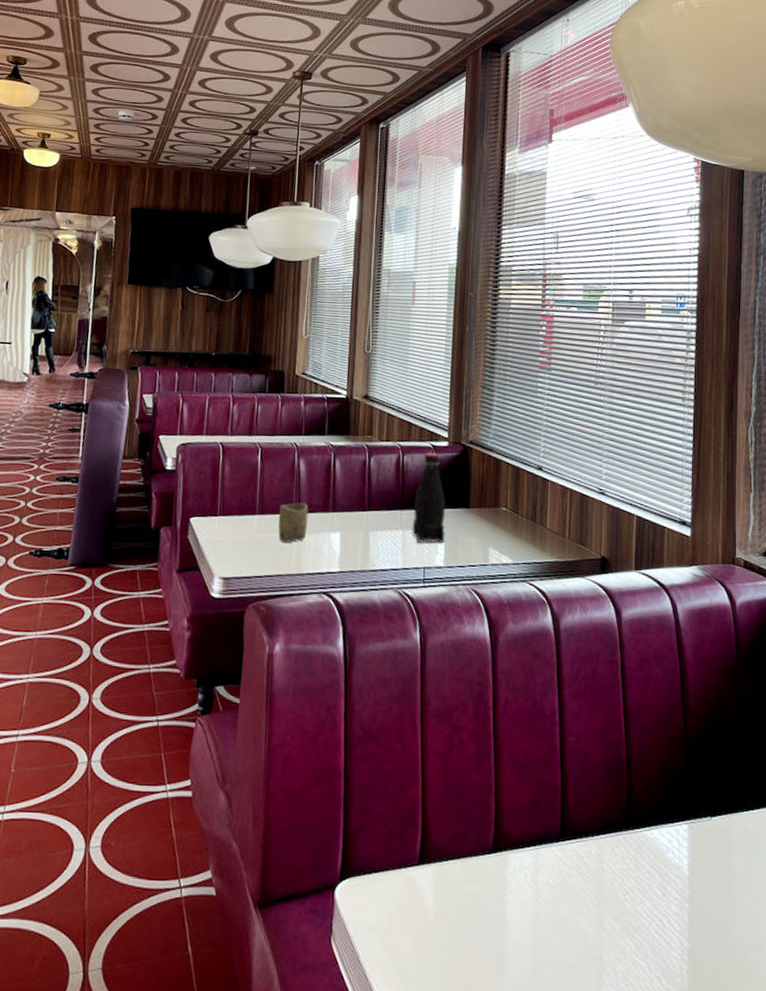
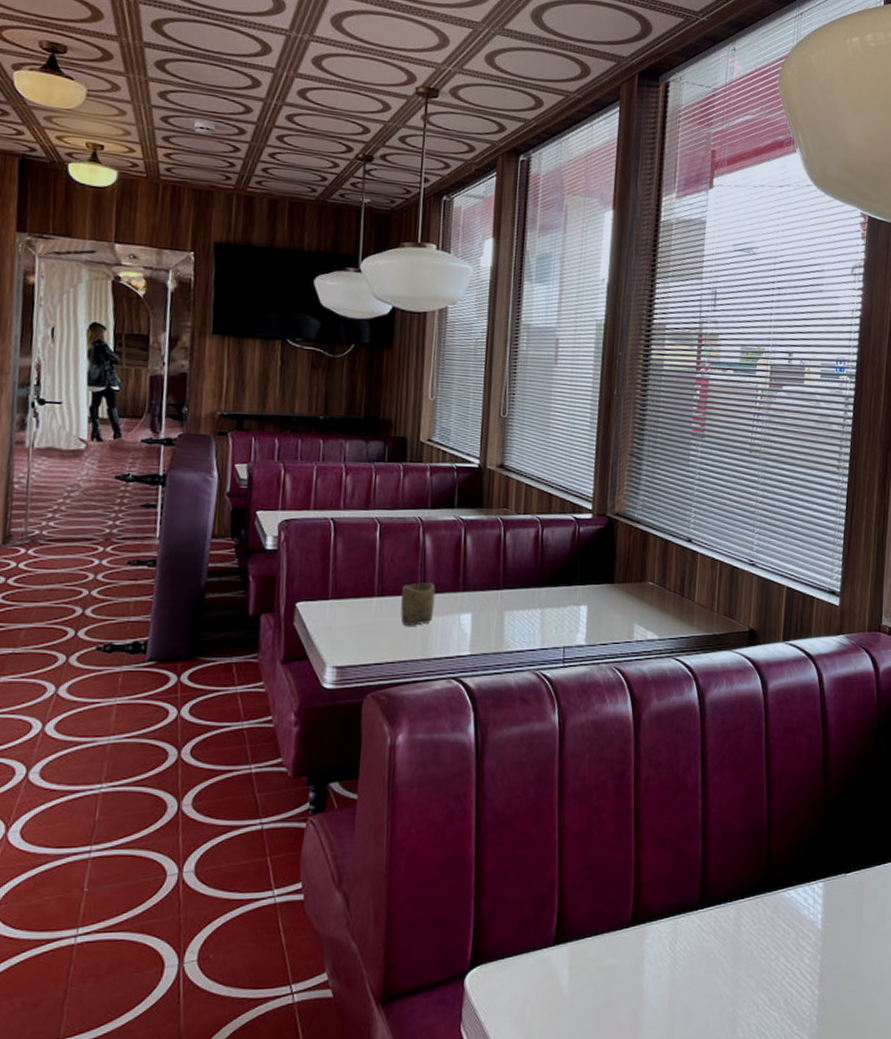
bottle: present [412,452,446,543] -> none [551,525,589,622]

